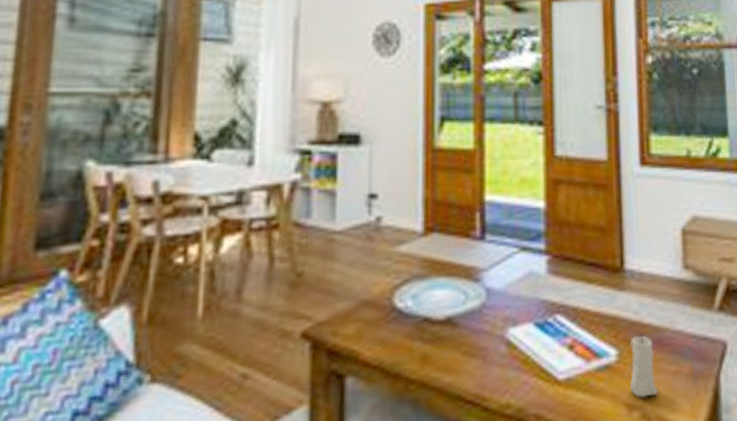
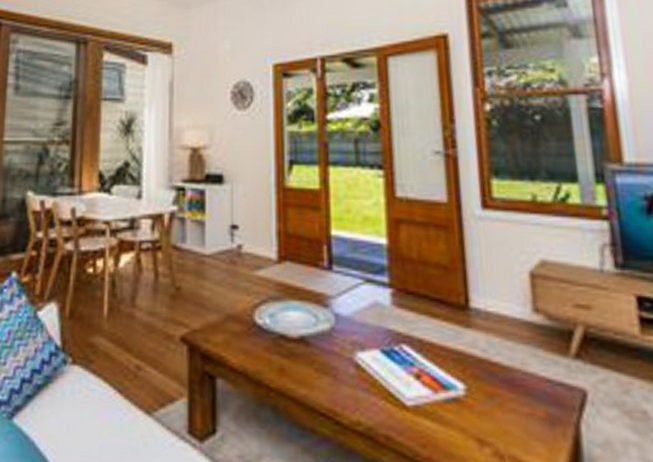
candle: present [630,334,658,398] -> none [479,371,511,435]

